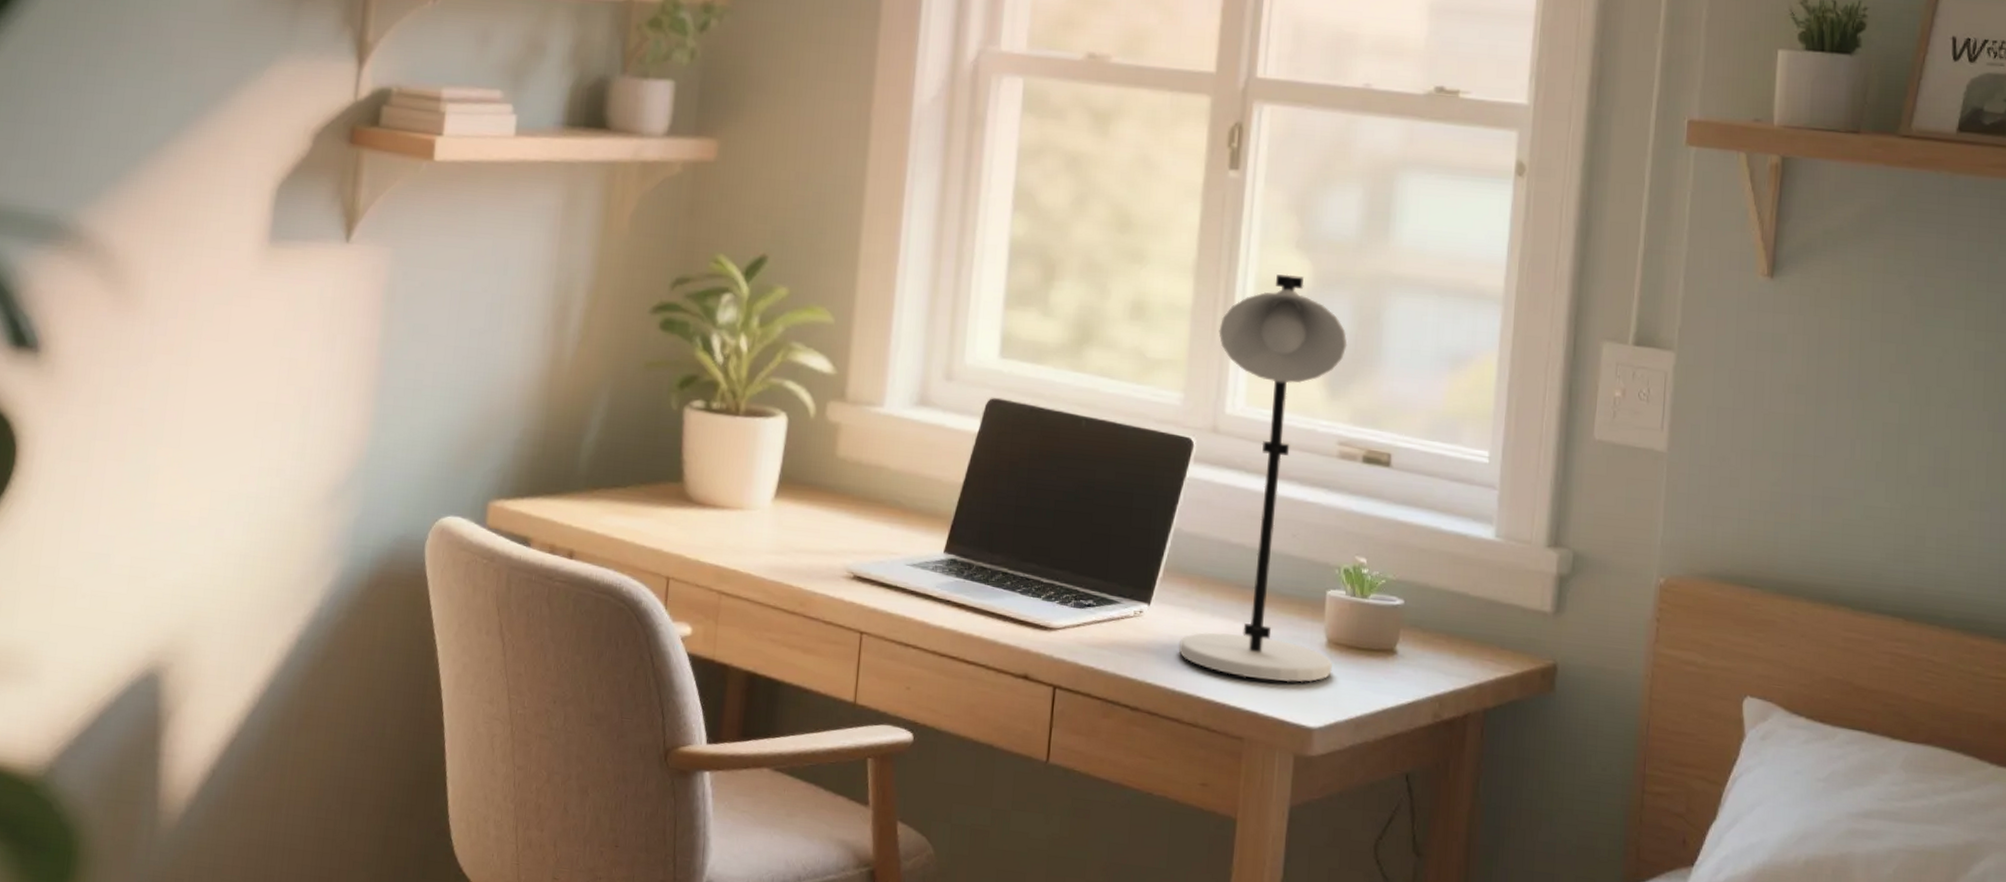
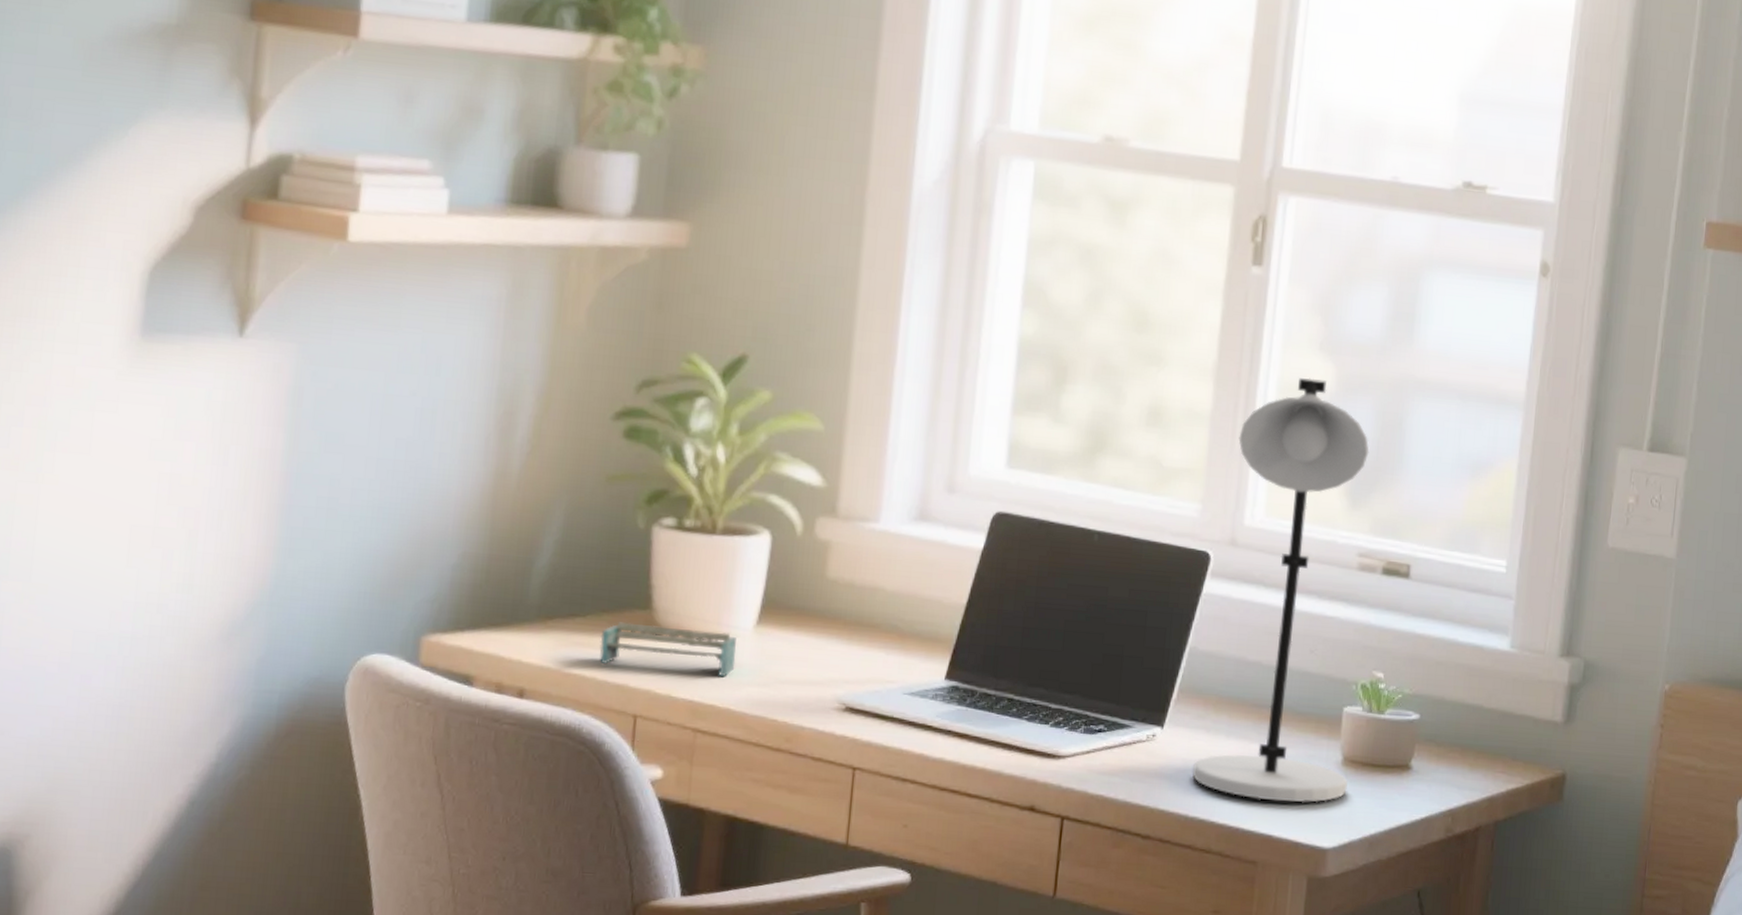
shelf: none [638,493,757,545] -> present [599,622,737,678]

